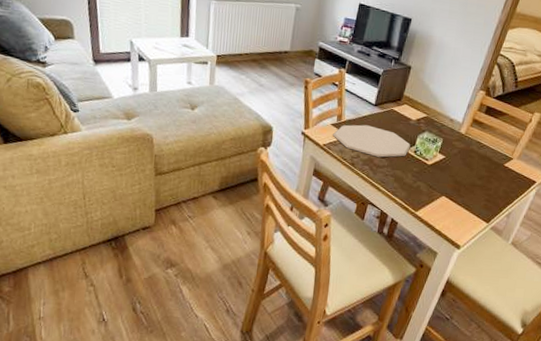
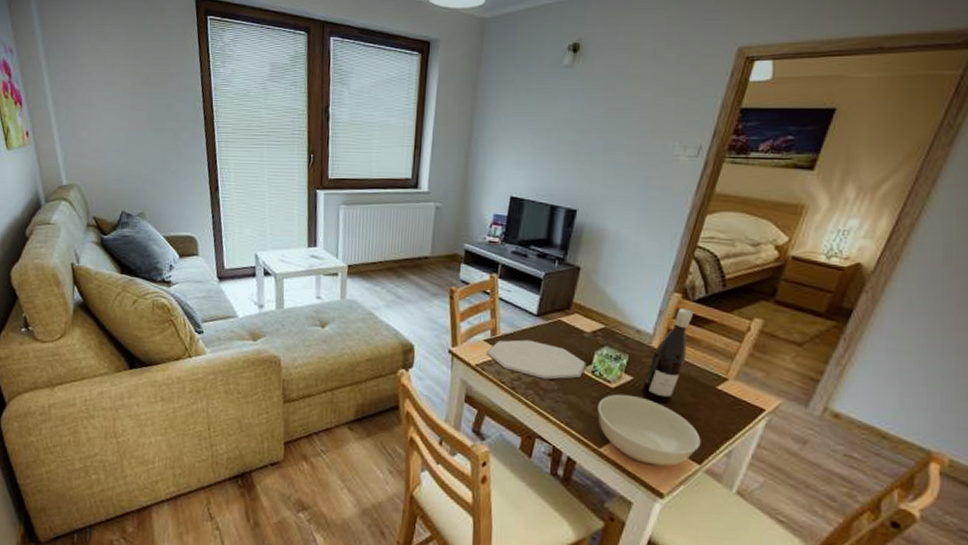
bowl: none [416,169,490,225] -> present [597,394,701,467]
bottle: none [450,102,492,177] -> present [641,307,693,403]

